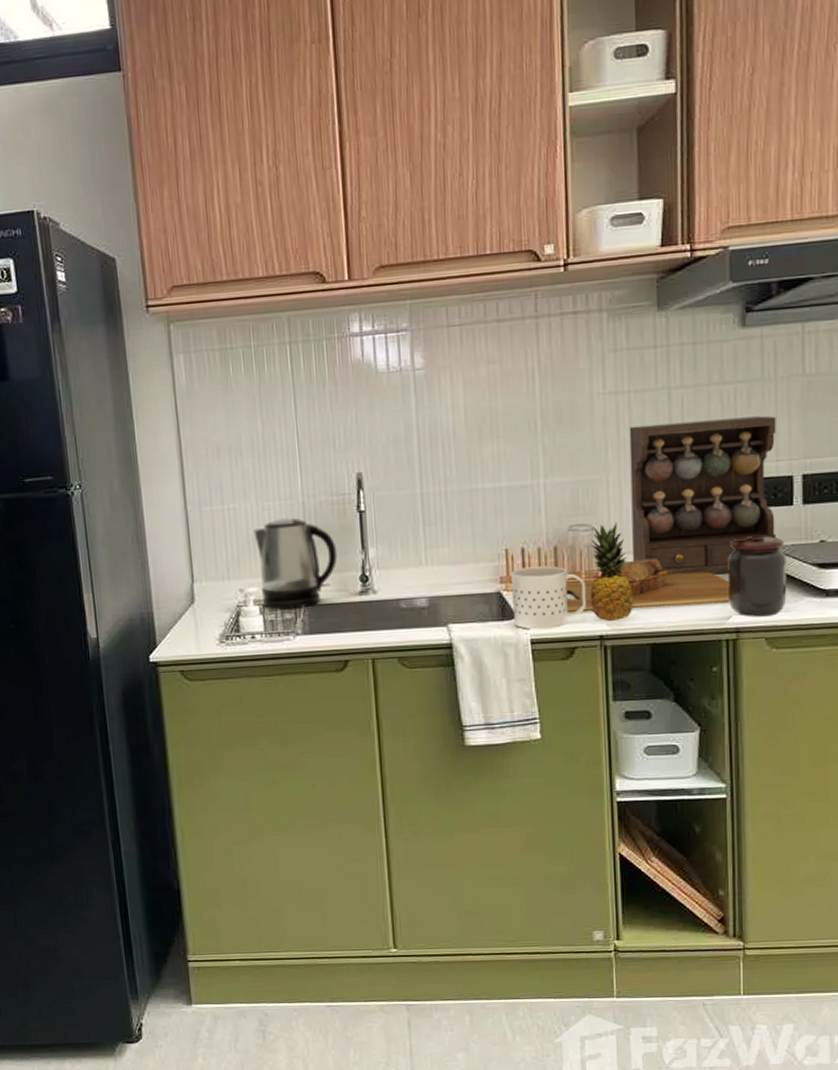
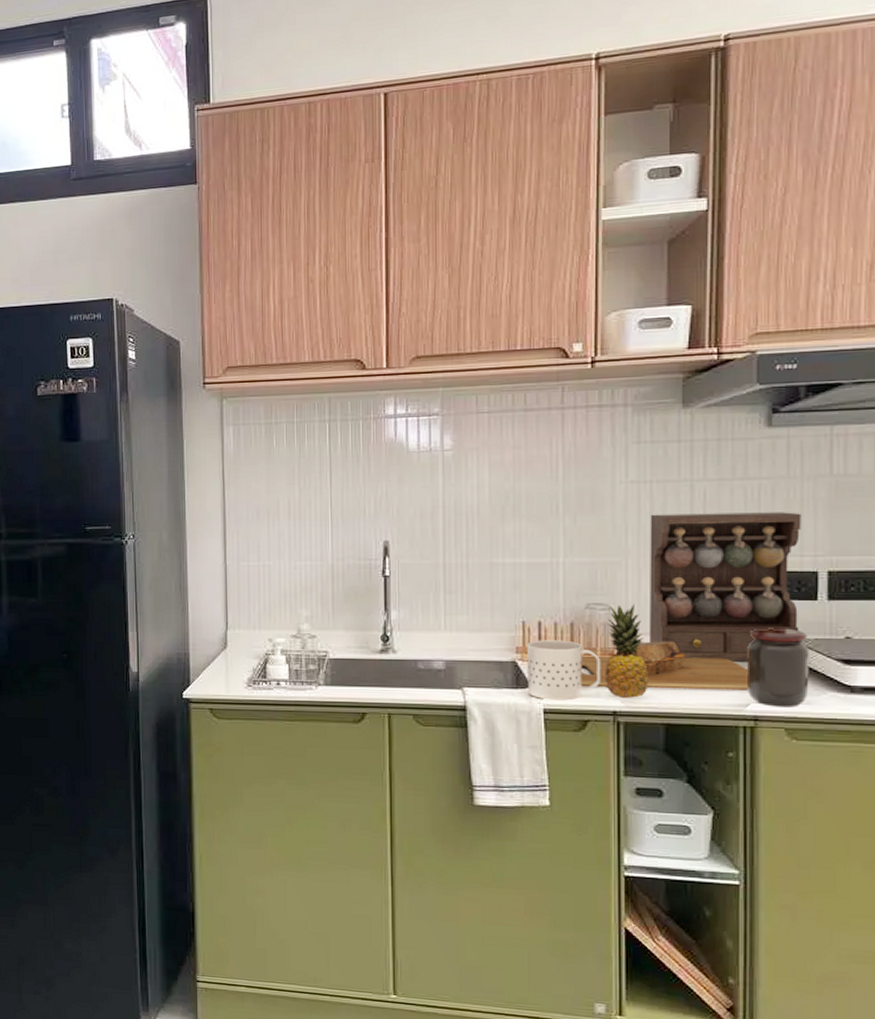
kettle: present [253,518,338,609] -> none [285,577,361,660]

